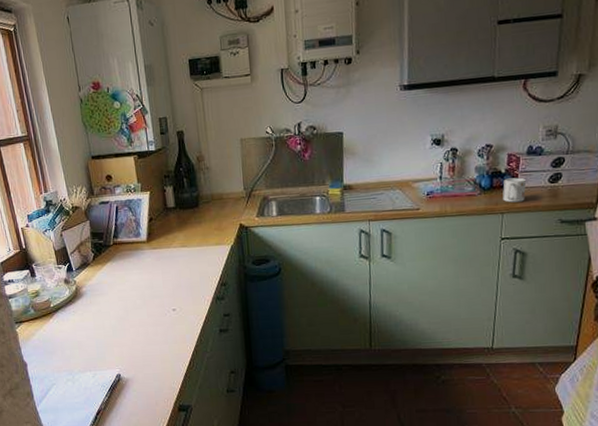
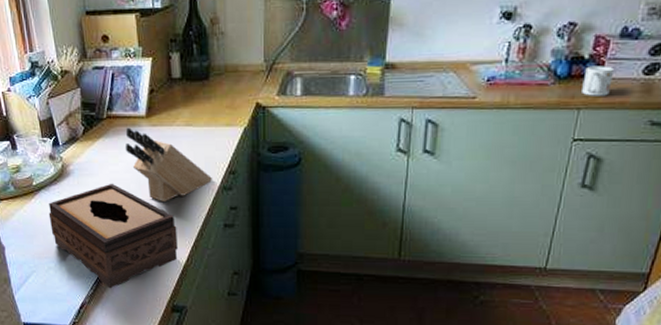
tissue box: none [65,300,181,395] -> present [48,183,178,289]
knife block: none [130,251,208,315] -> present [125,127,213,203]

